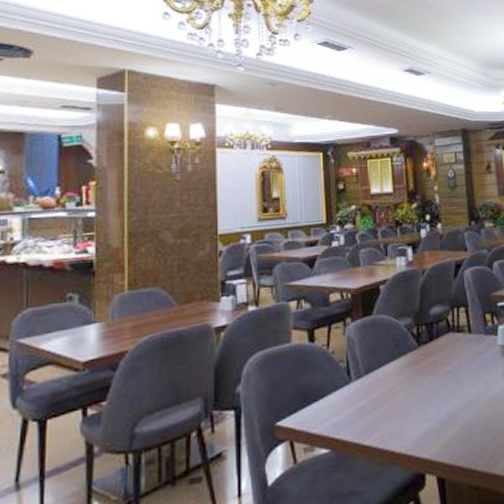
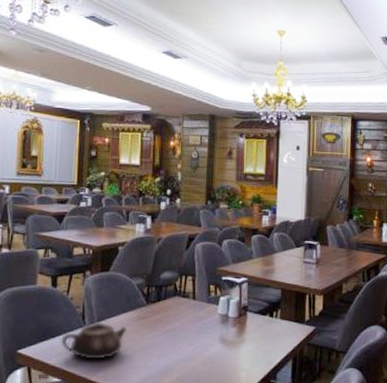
teapot: none [325,374,399,422] -> present [61,321,127,360]

